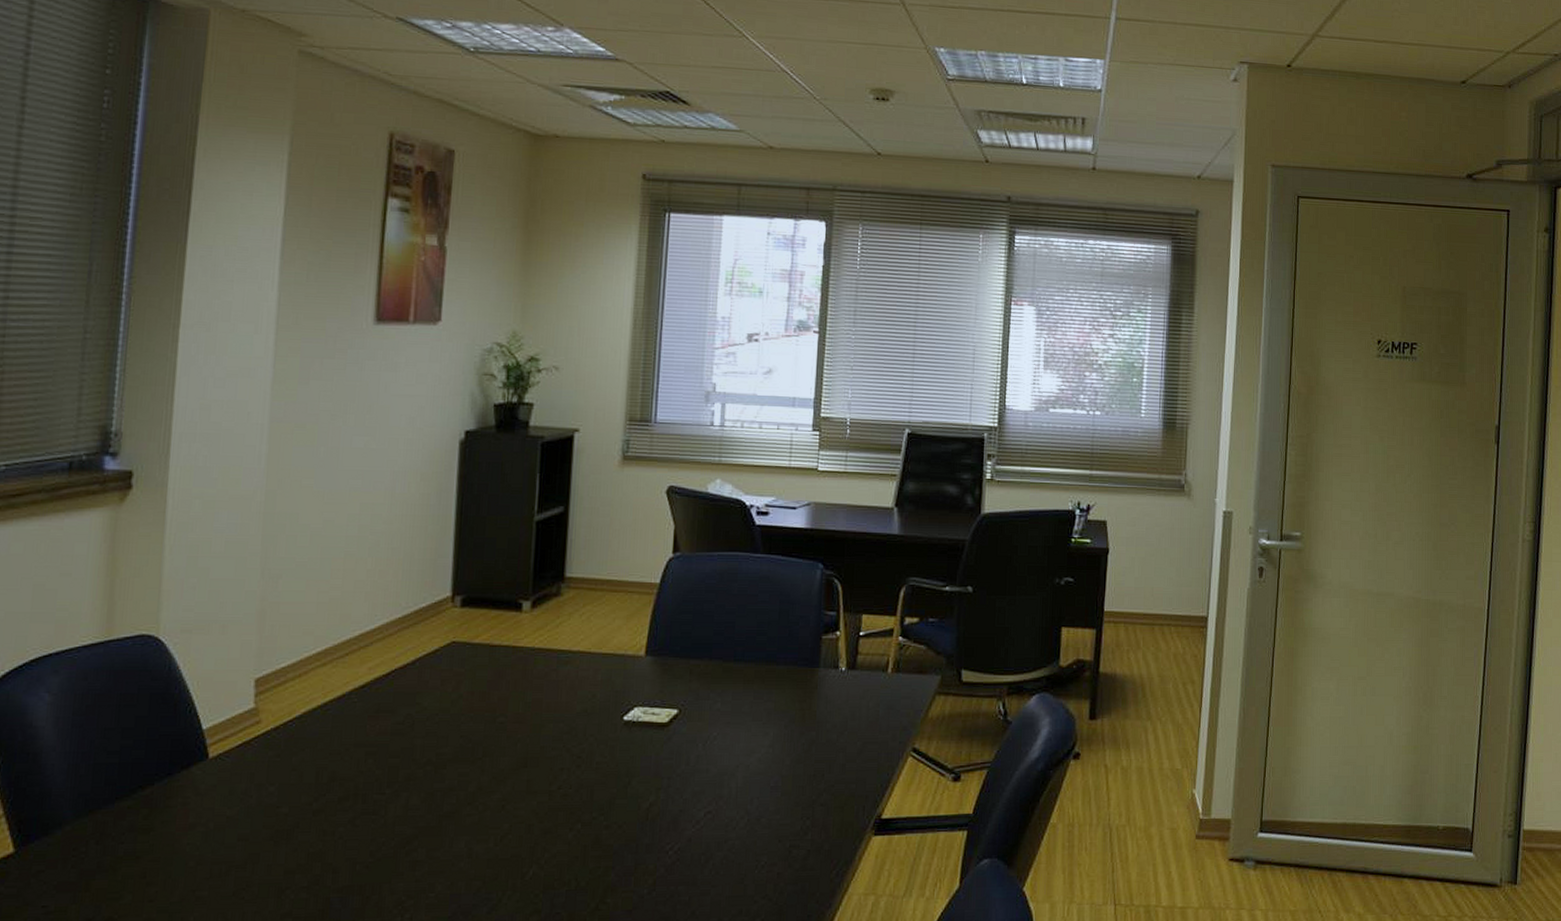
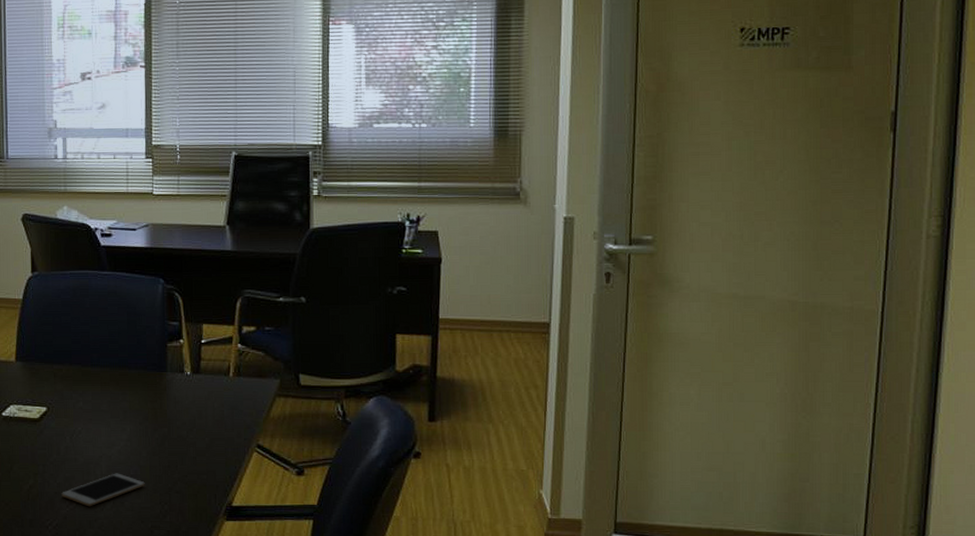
cell phone: none [687,785,786,826] -> present [61,473,145,507]

